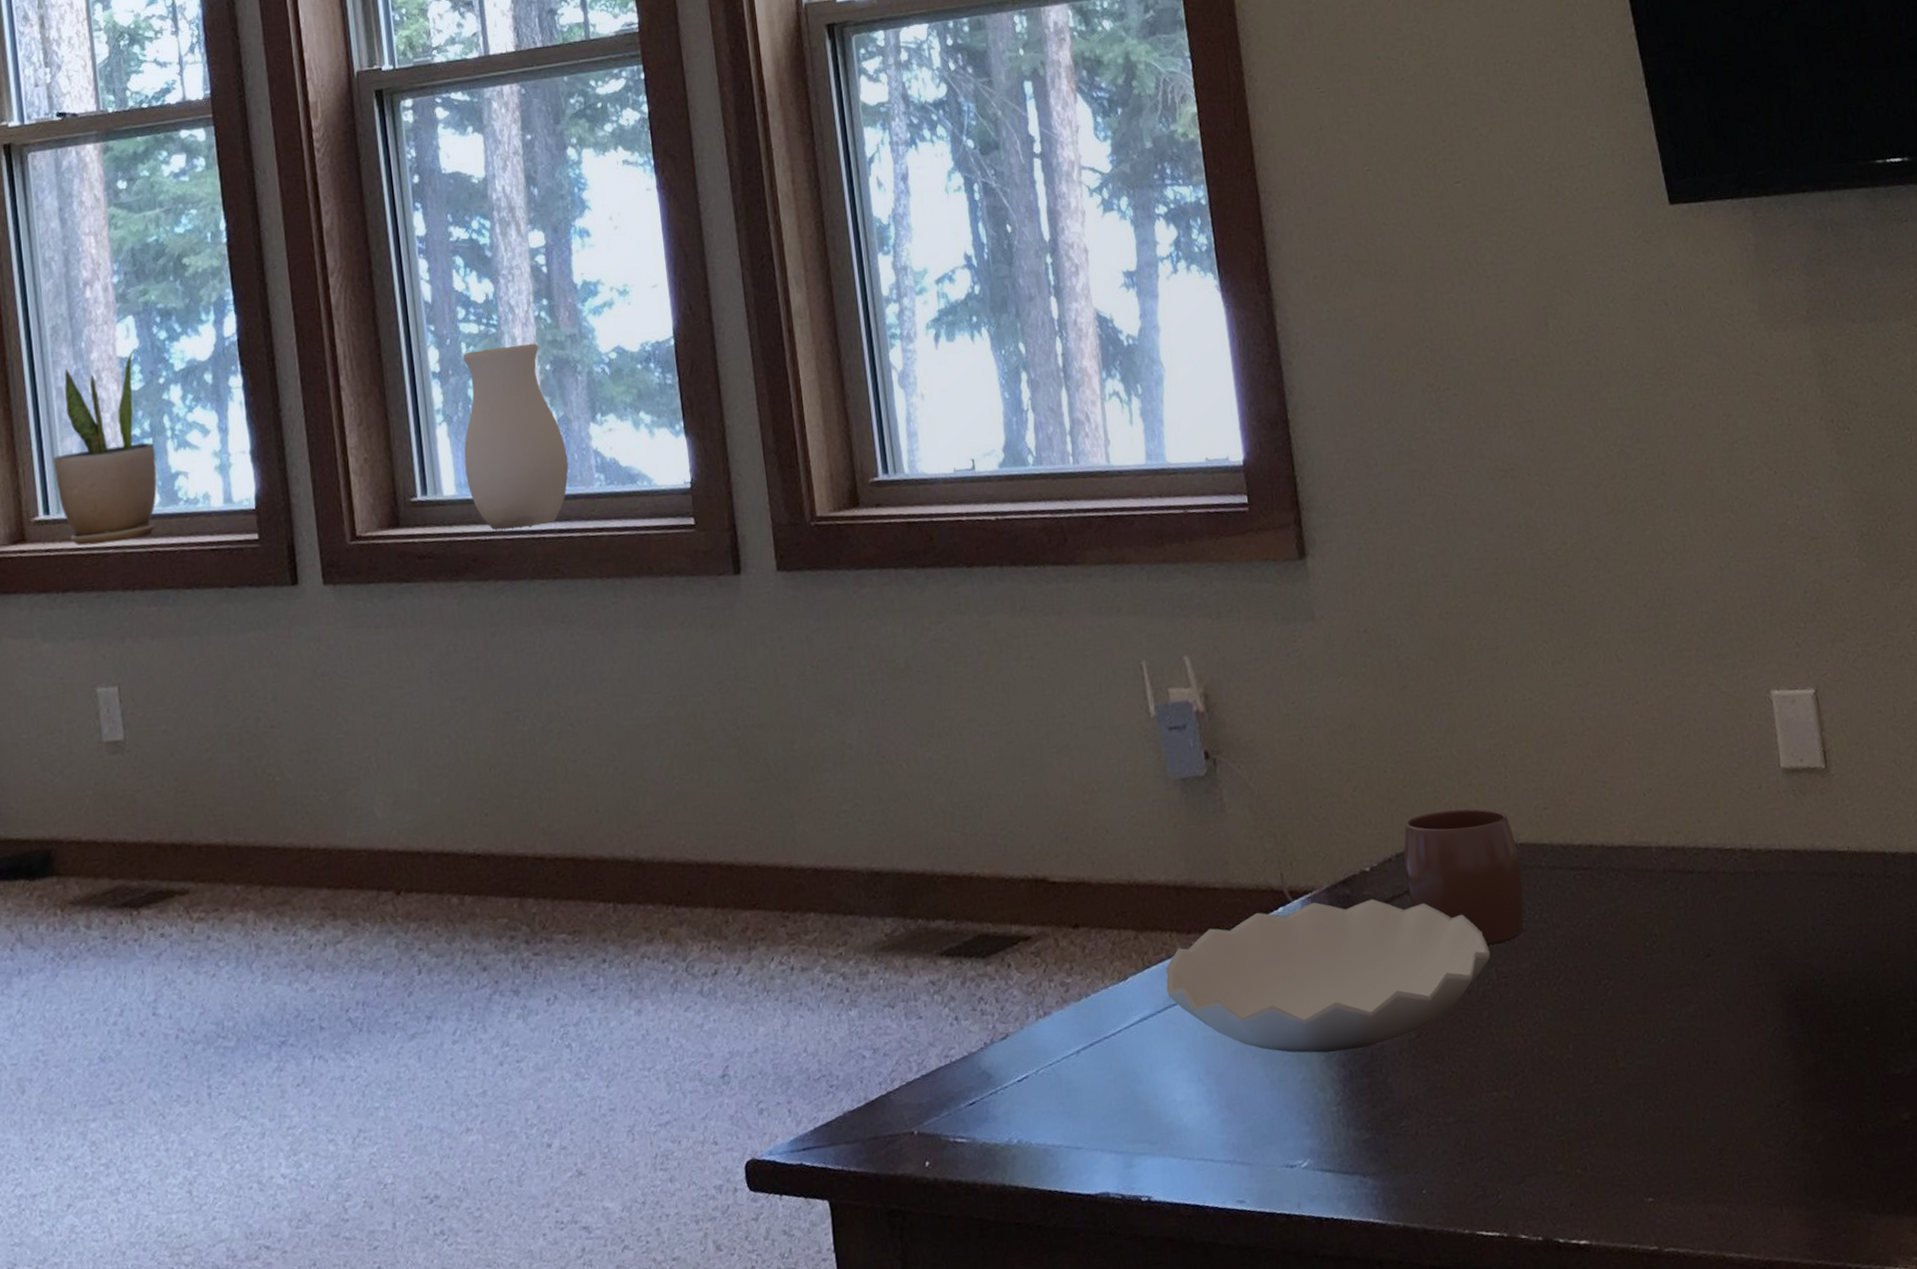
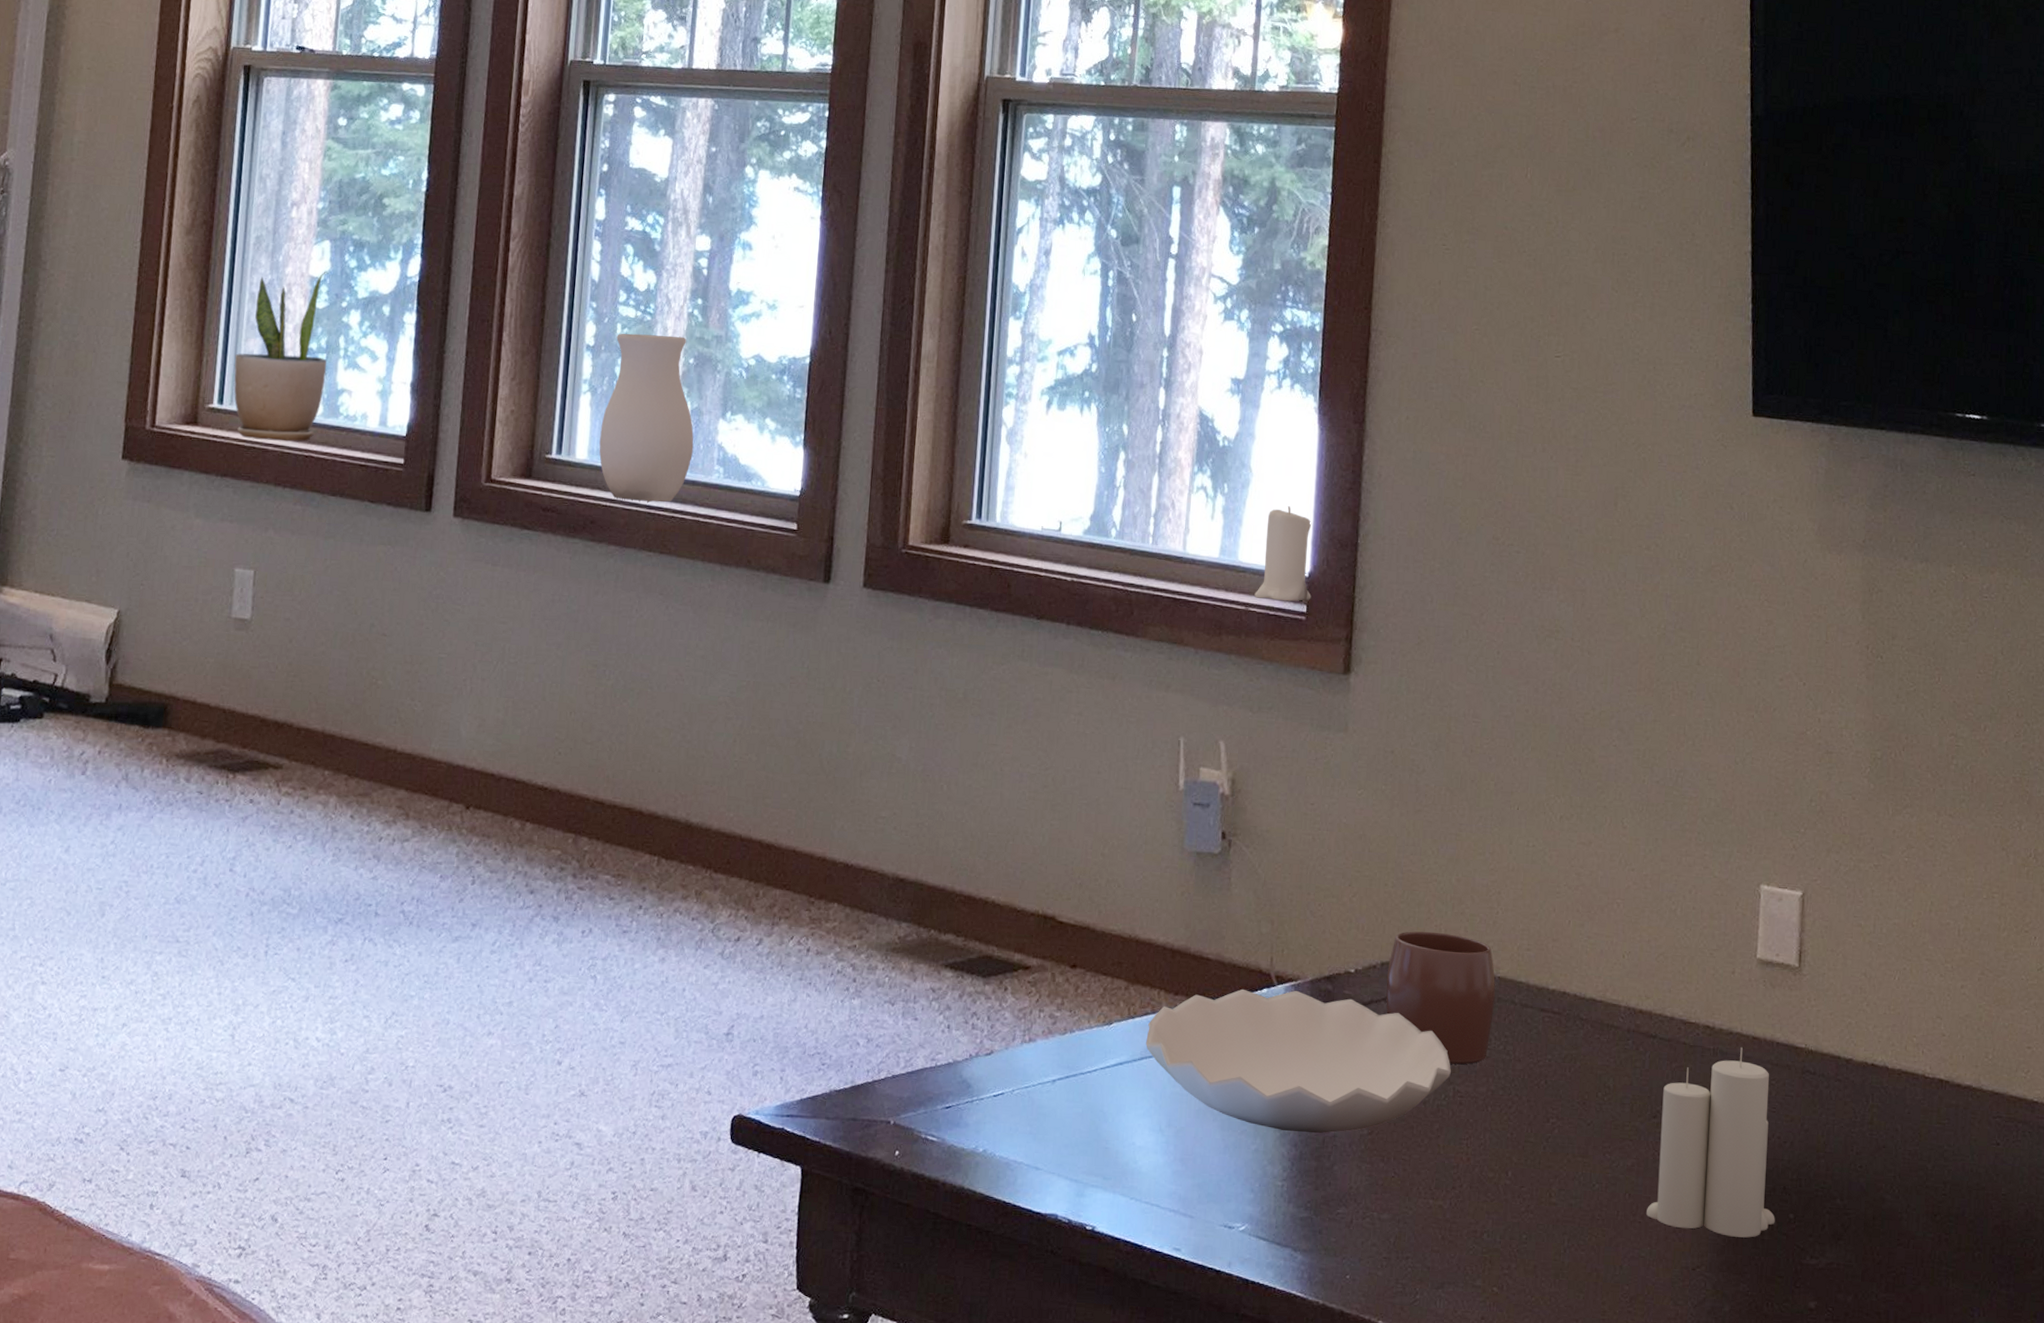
candle: none [1189,394,1251,498] -> present [1254,506,1312,602]
candle: none [1711,864,1852,1067] -> present [1645,1047,1775,1238]

